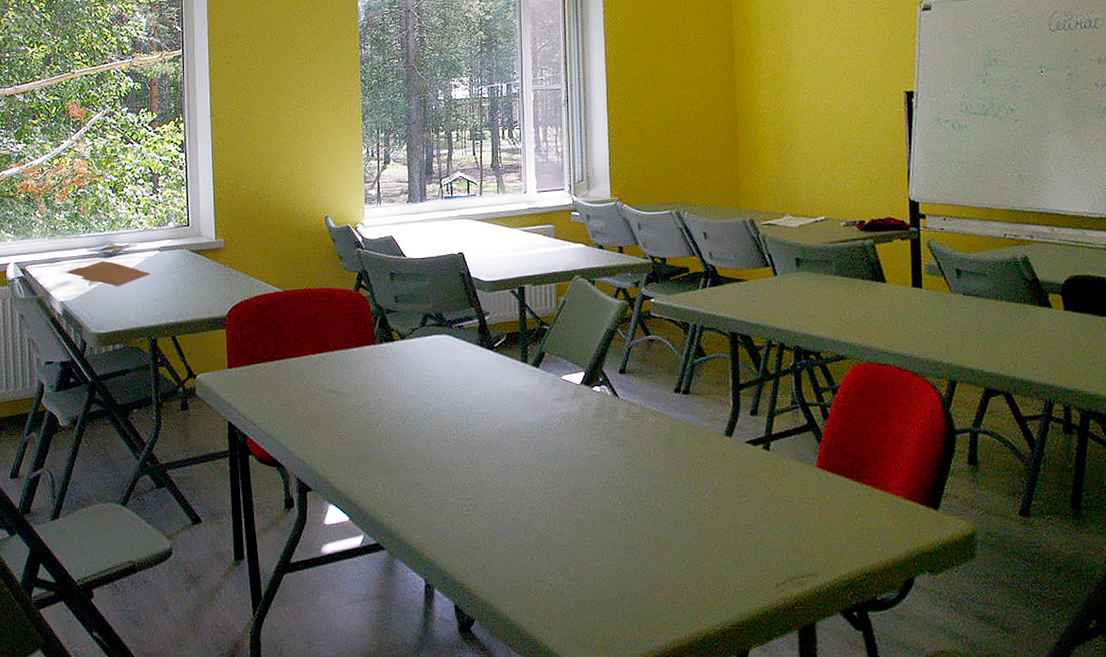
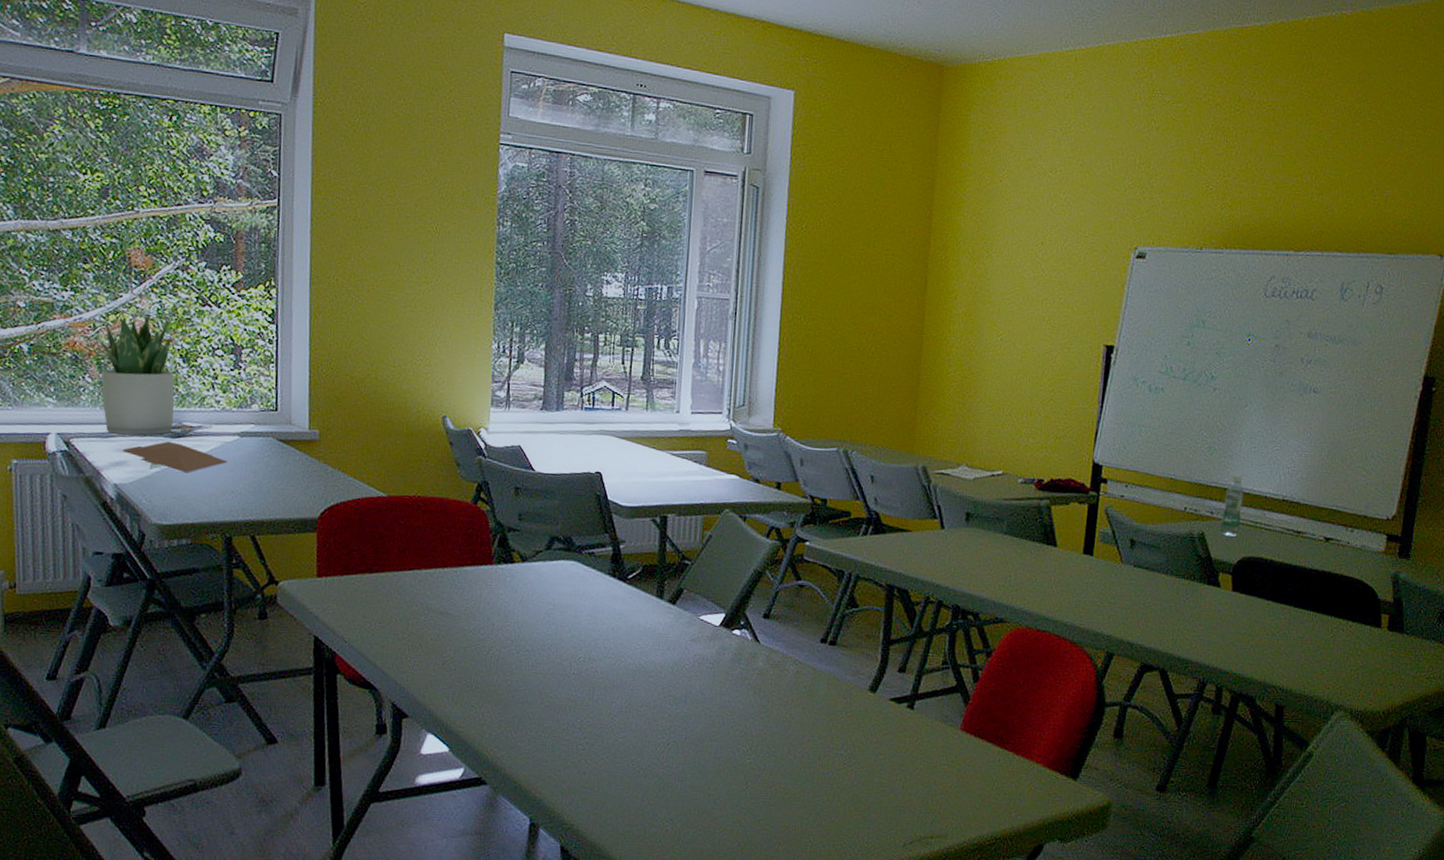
planter: none [46,151,107,259] -> present [99,309,175,436]
bottle: none [1042,198,1062,257] -> present [1220,475,1244,537]

